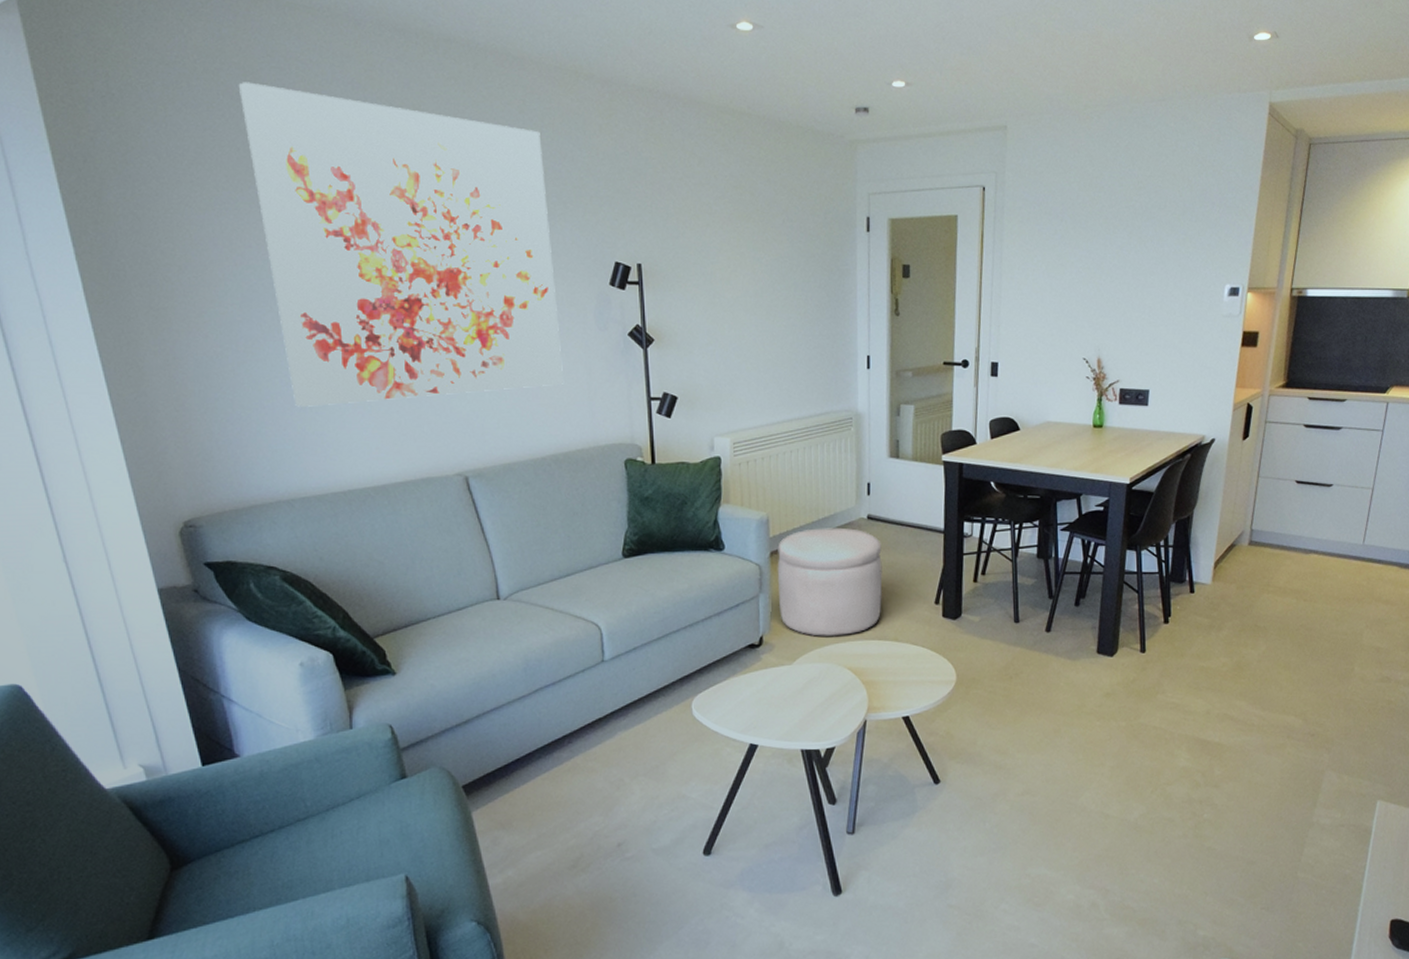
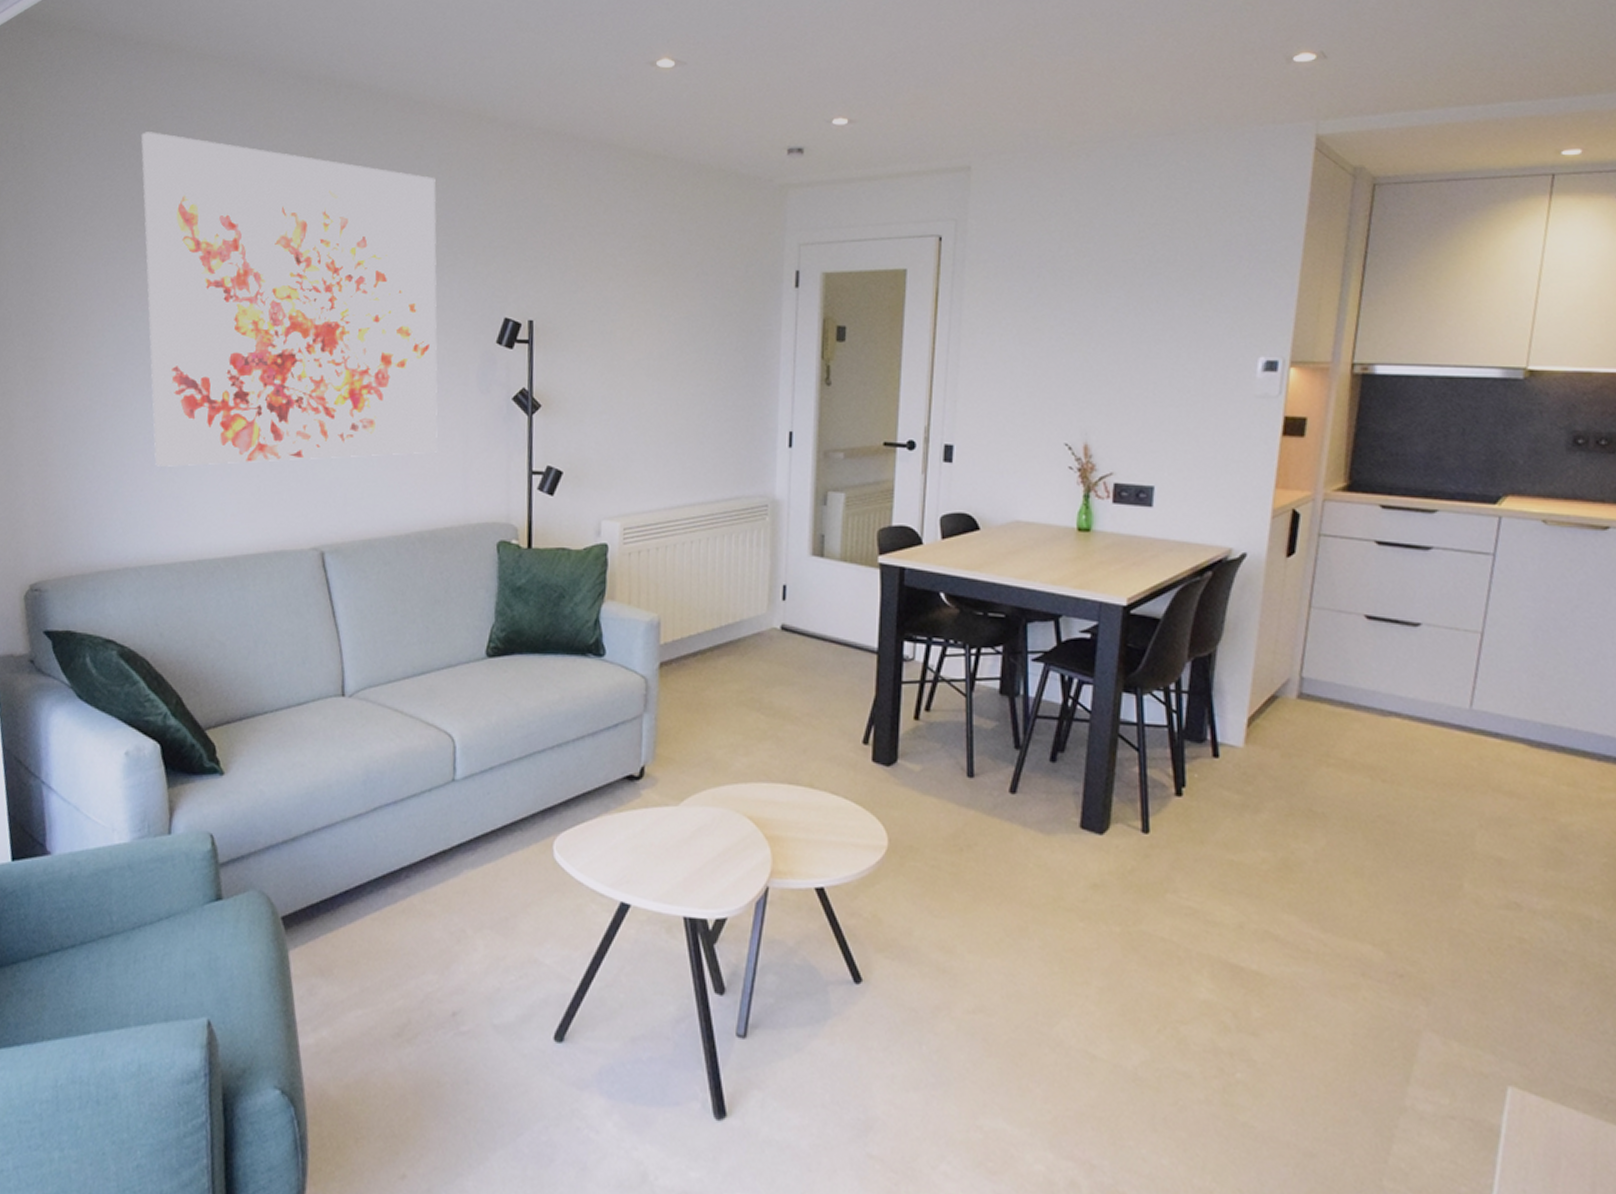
ottoman: present [777,527,883,636] -> none [666,637,797,774]

